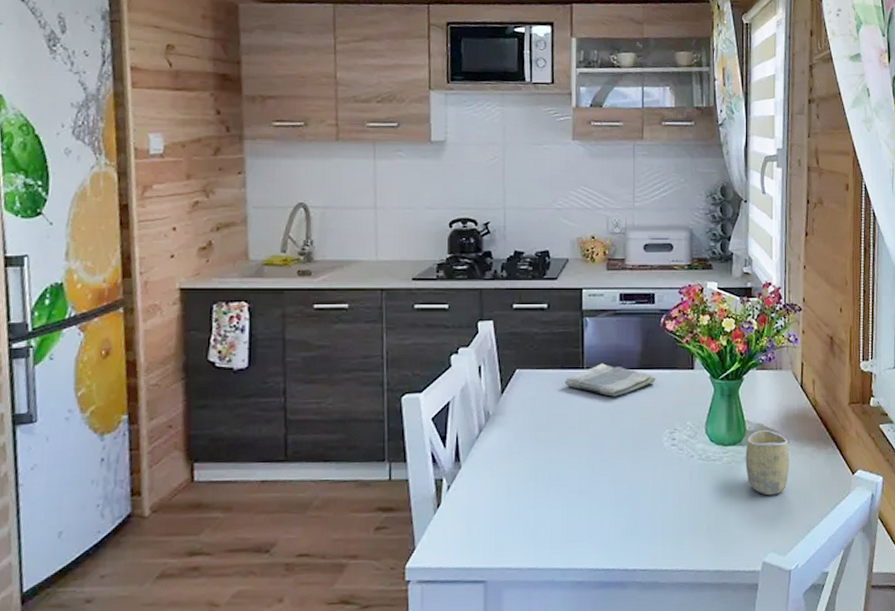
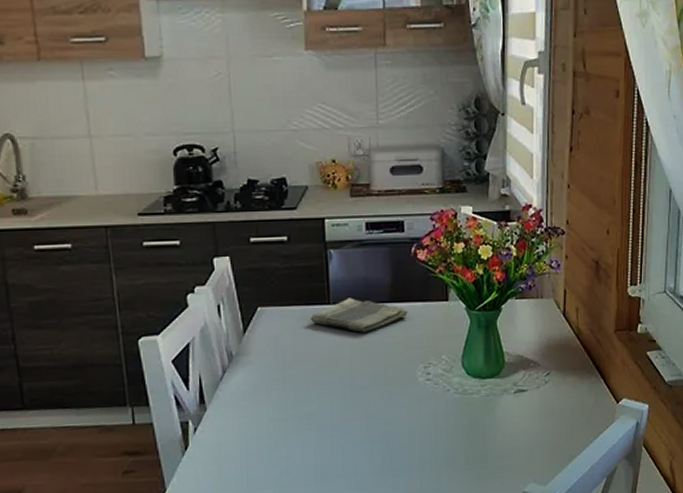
cup: present [745,429,790,496] -> none [504,360,551,427]

